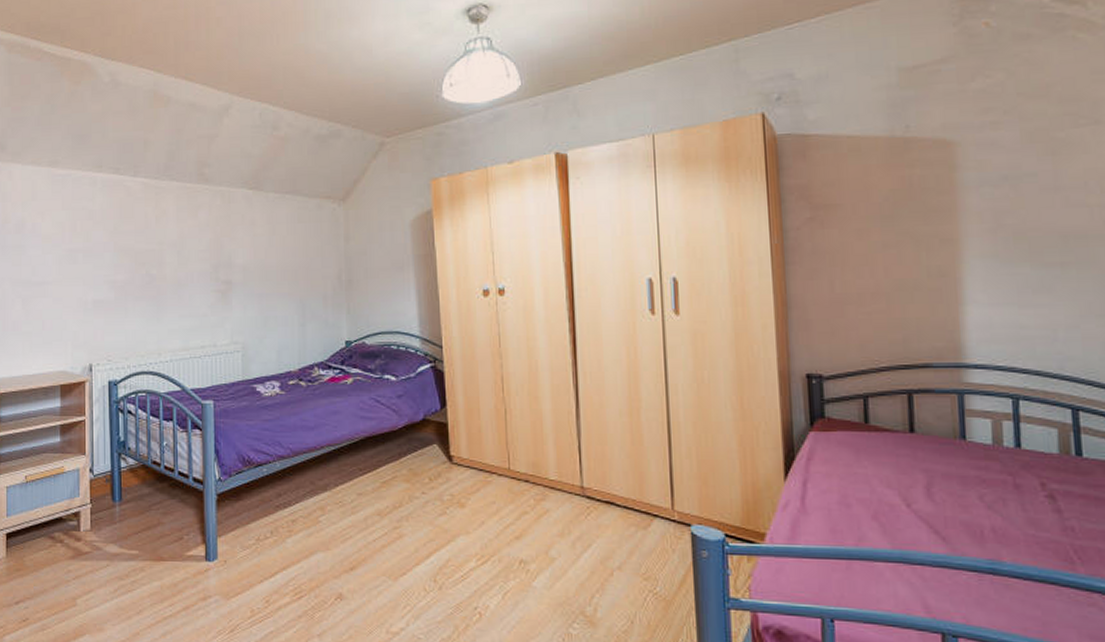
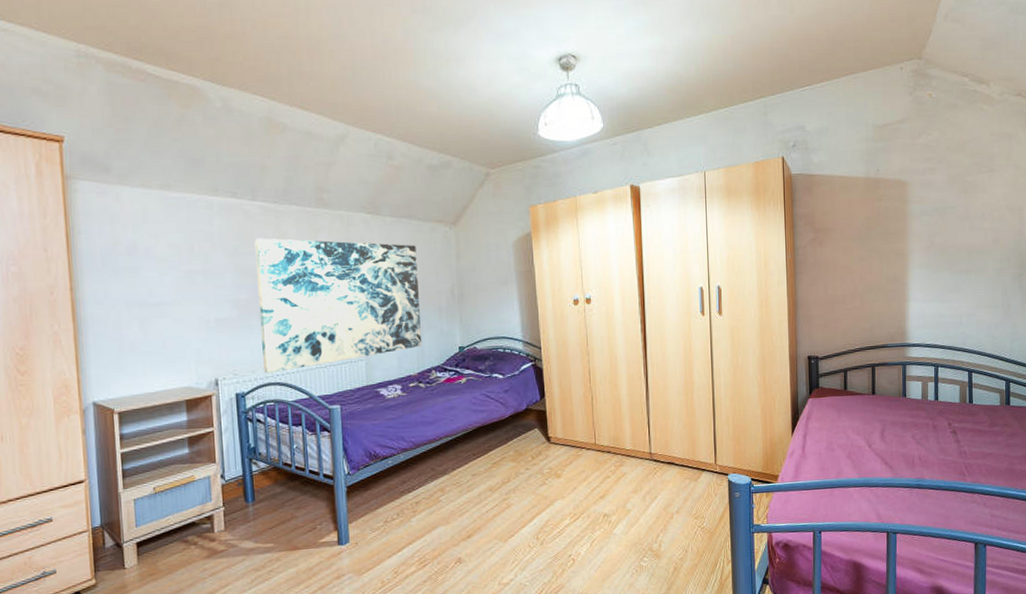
wall art: none [134,216,303,361] -> present [254,238,421,374]

